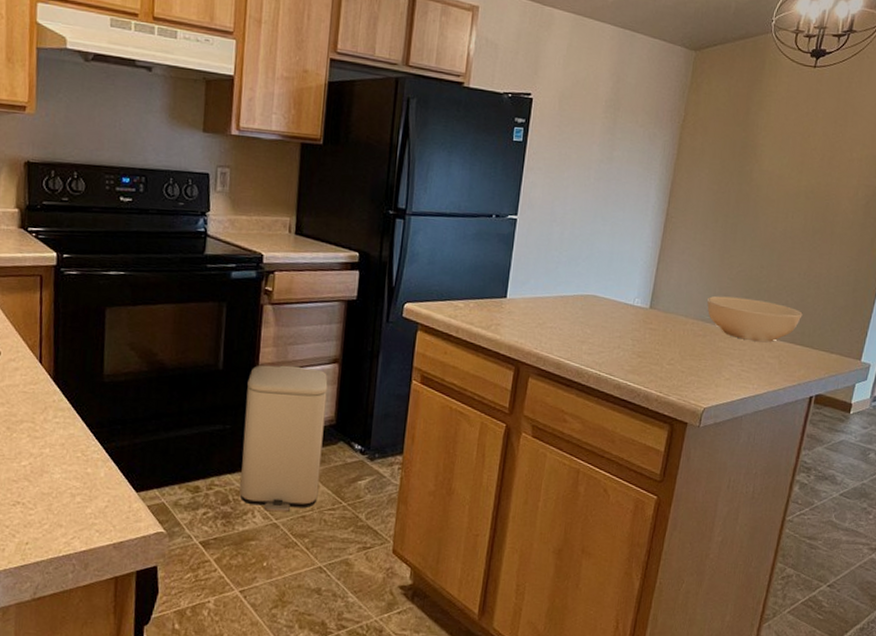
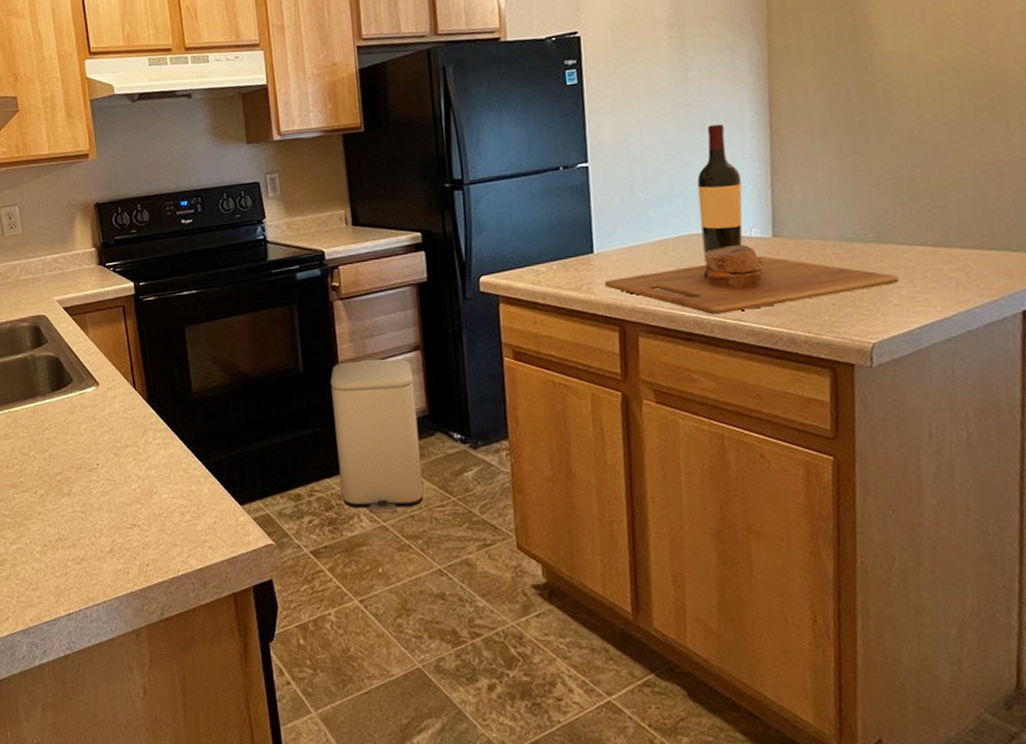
cutting board: none [509,309,733,368] -> present [604,245,899,315]
wine bottle: none [595,202,636,314] -> present [697,124,743,254]
bowl: present [706,296,803,343] -> none [846,204,986,255]

